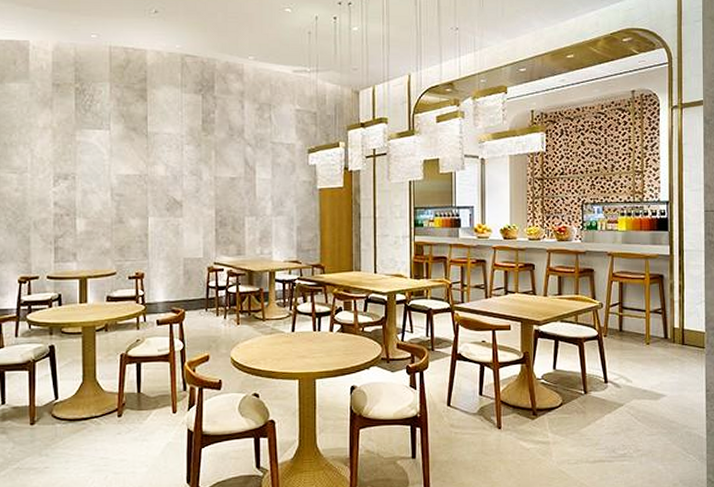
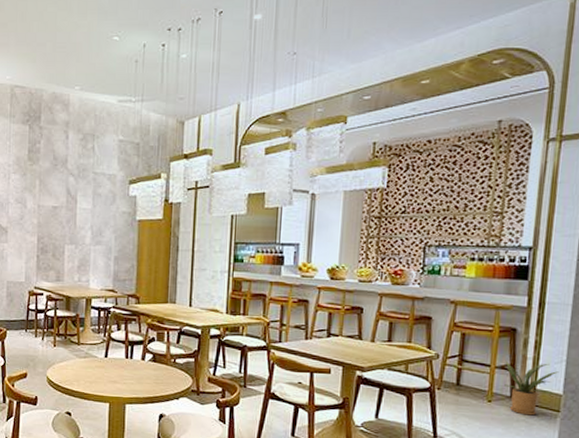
house plant: none [651,304,701,354] -> present [498,360,559,416]

